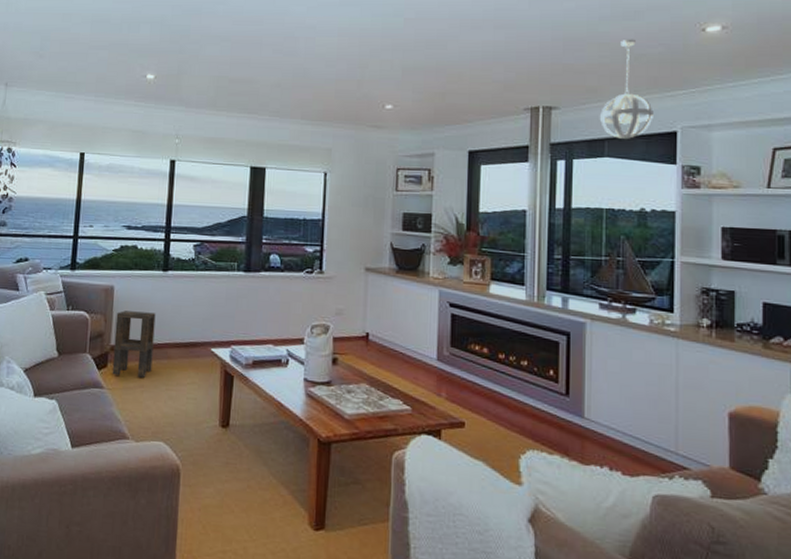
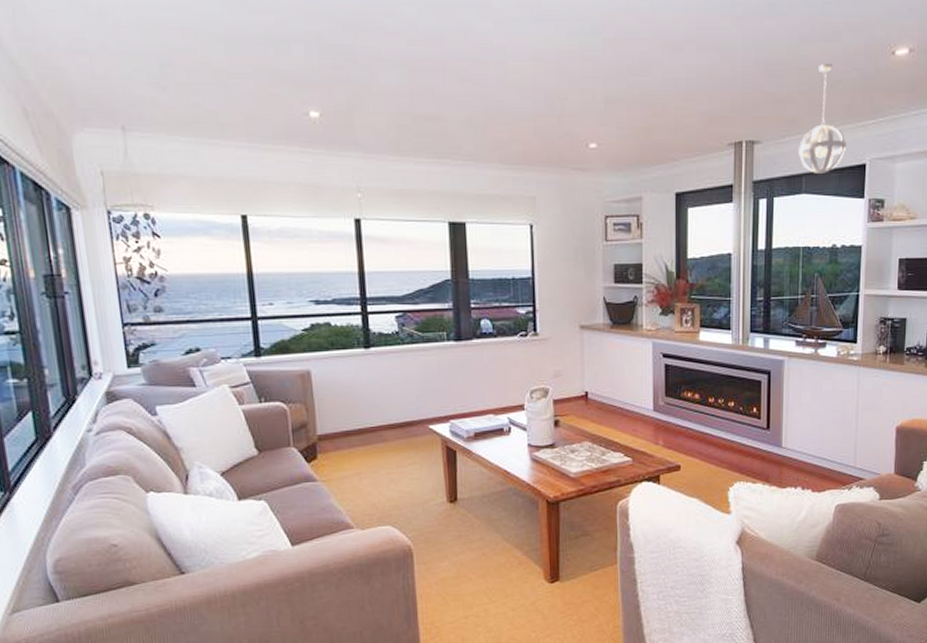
side table: present [112,311,156,378] -> none [318,395,368,466]

